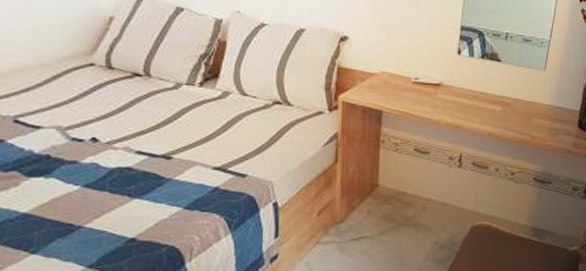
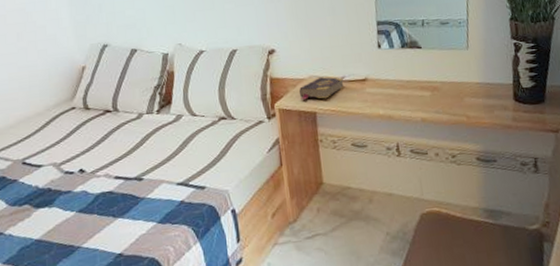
book: none [368,75,417,98] -> present [299,77,344,100]

